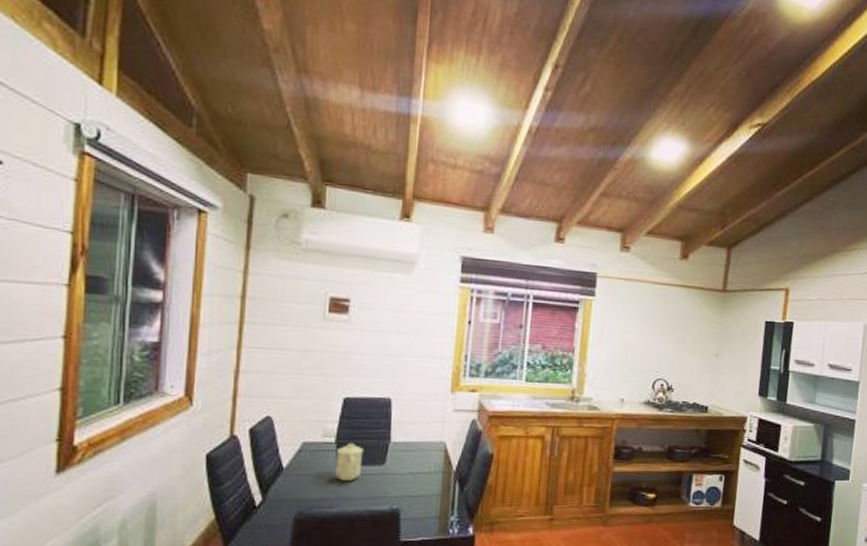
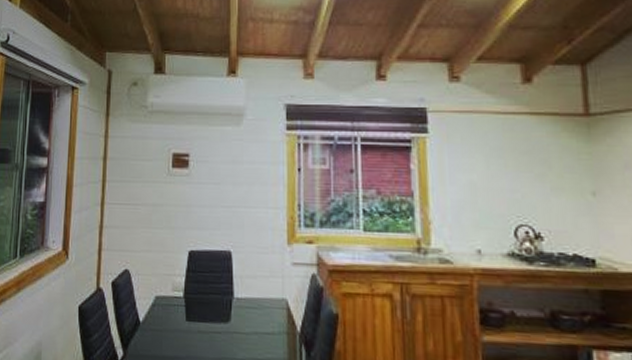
mug: present [336,443,364,482] -> none [186,298,209,340]

